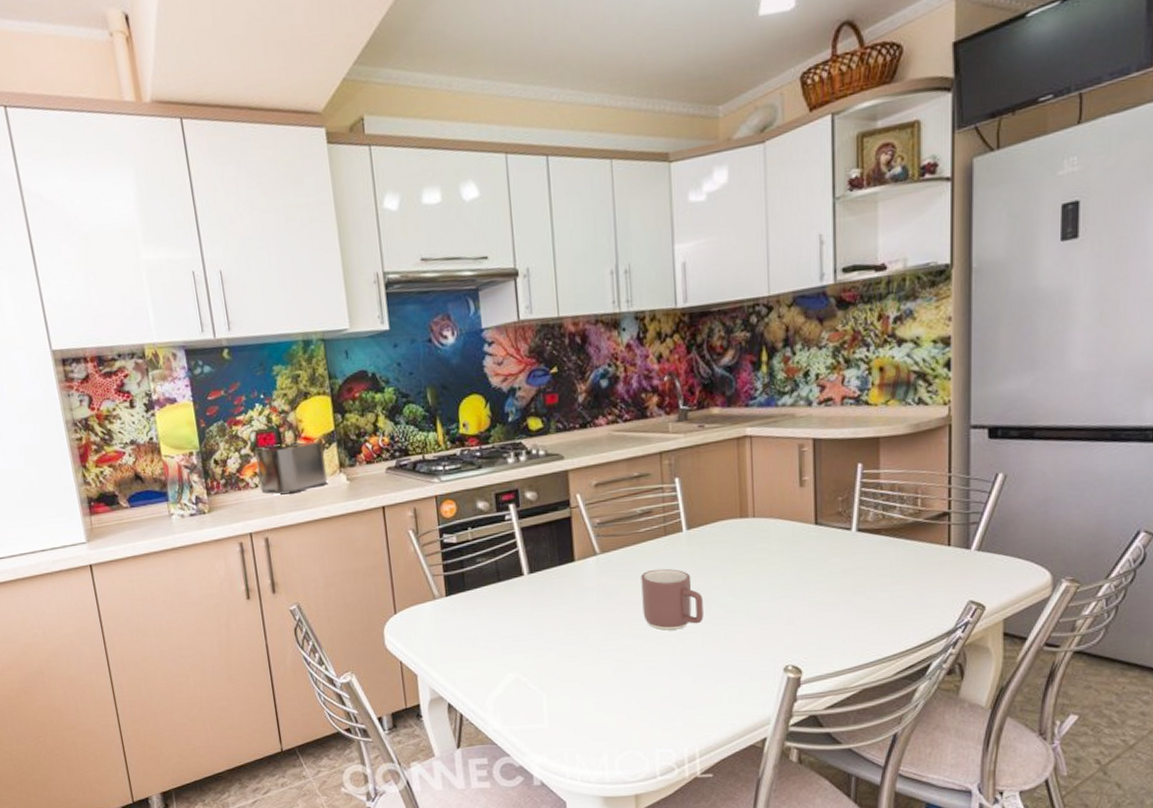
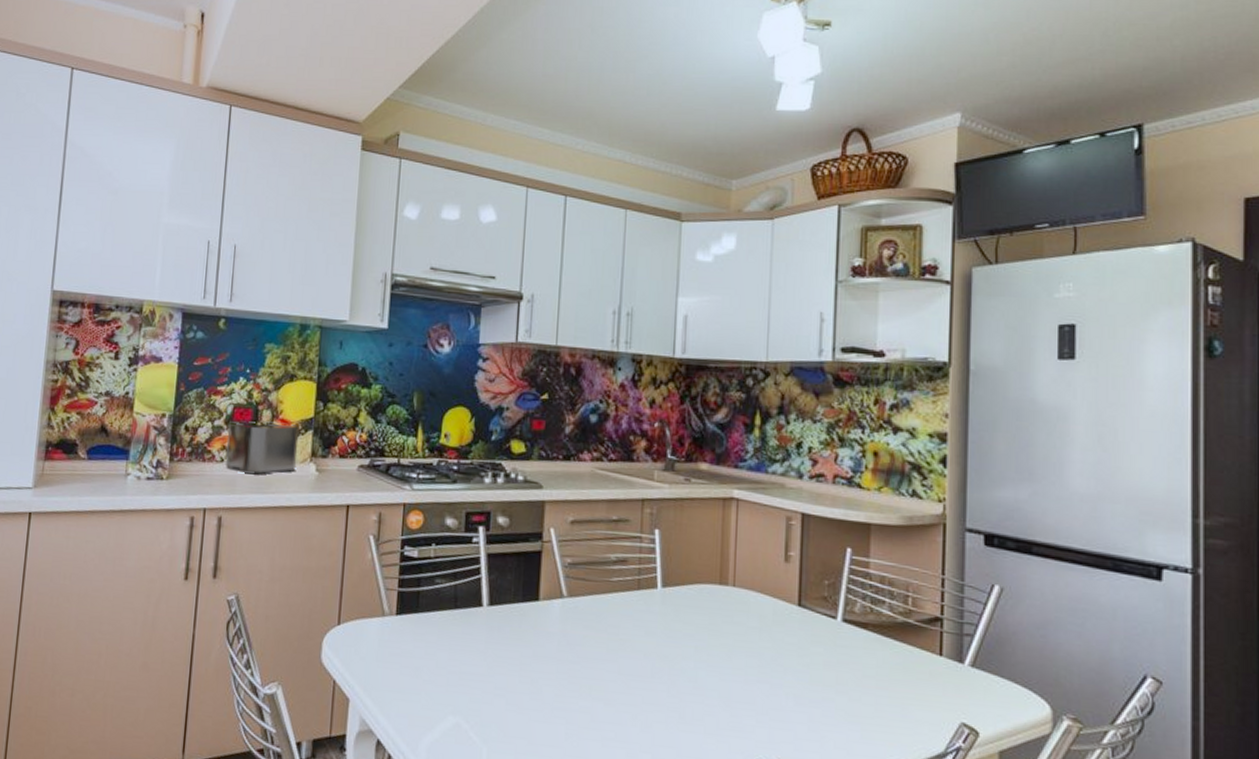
mug: present [641,568,704,630] -> none [605,625,671,698]

